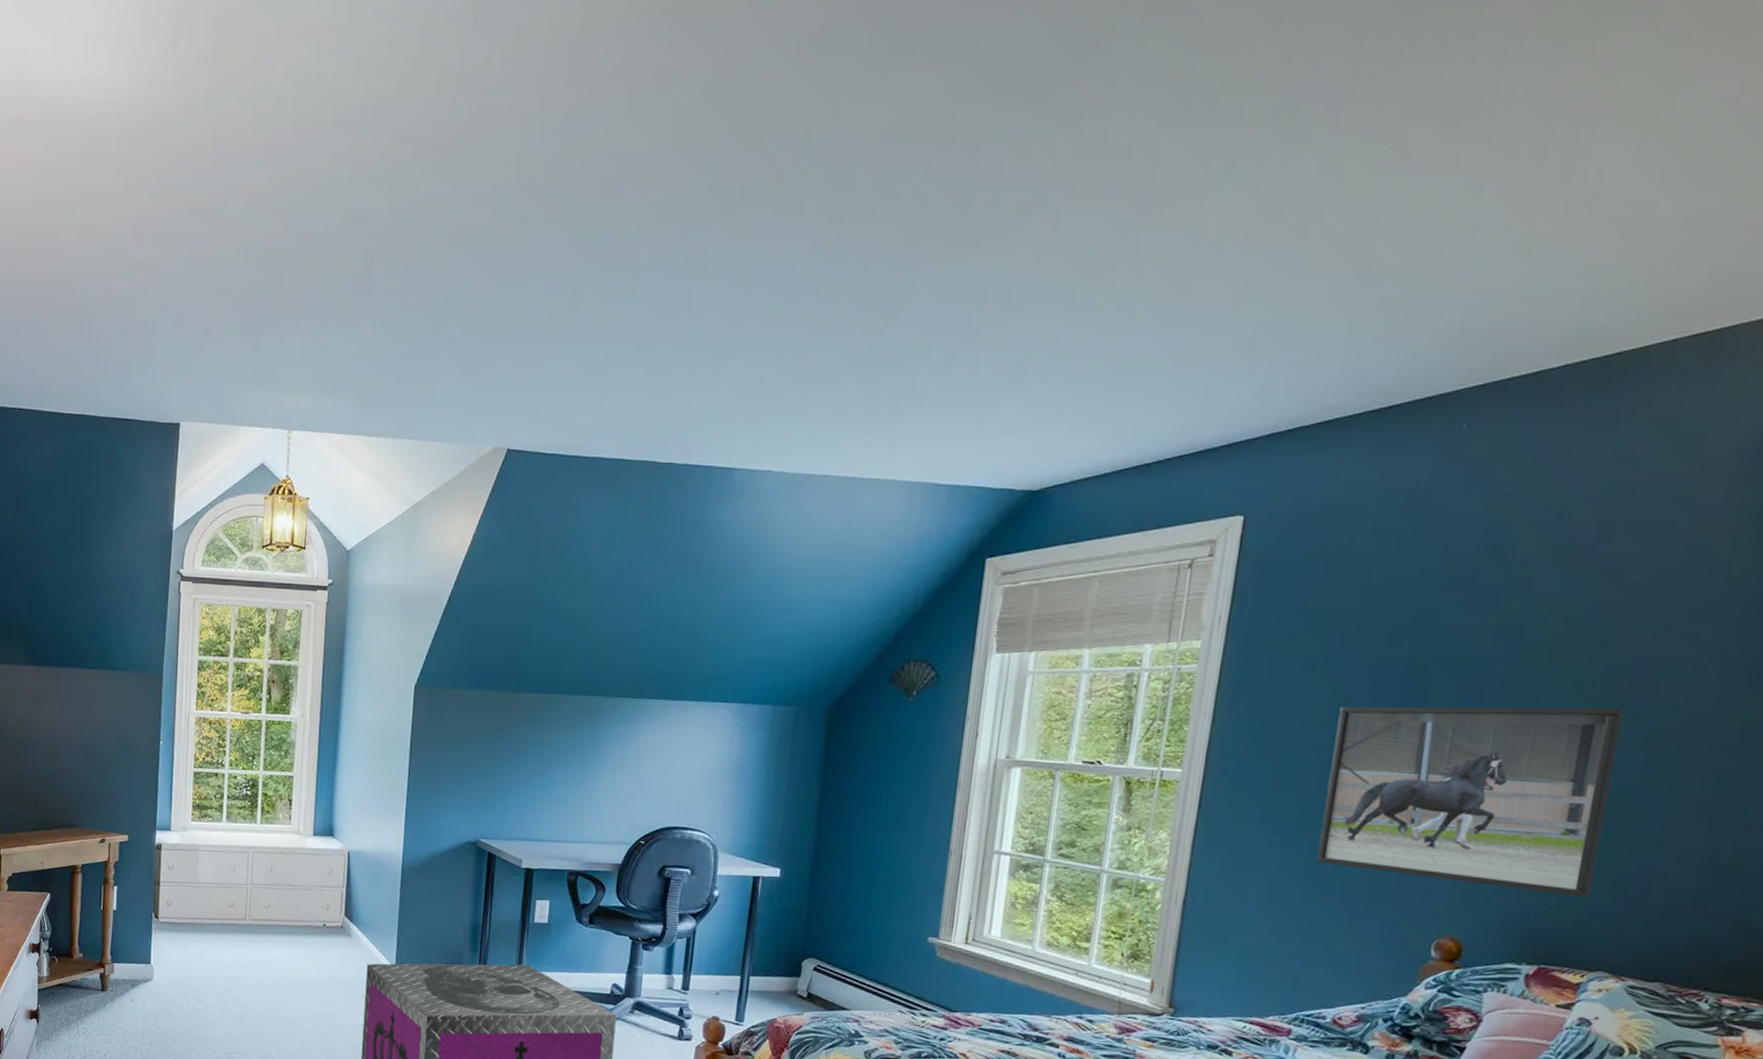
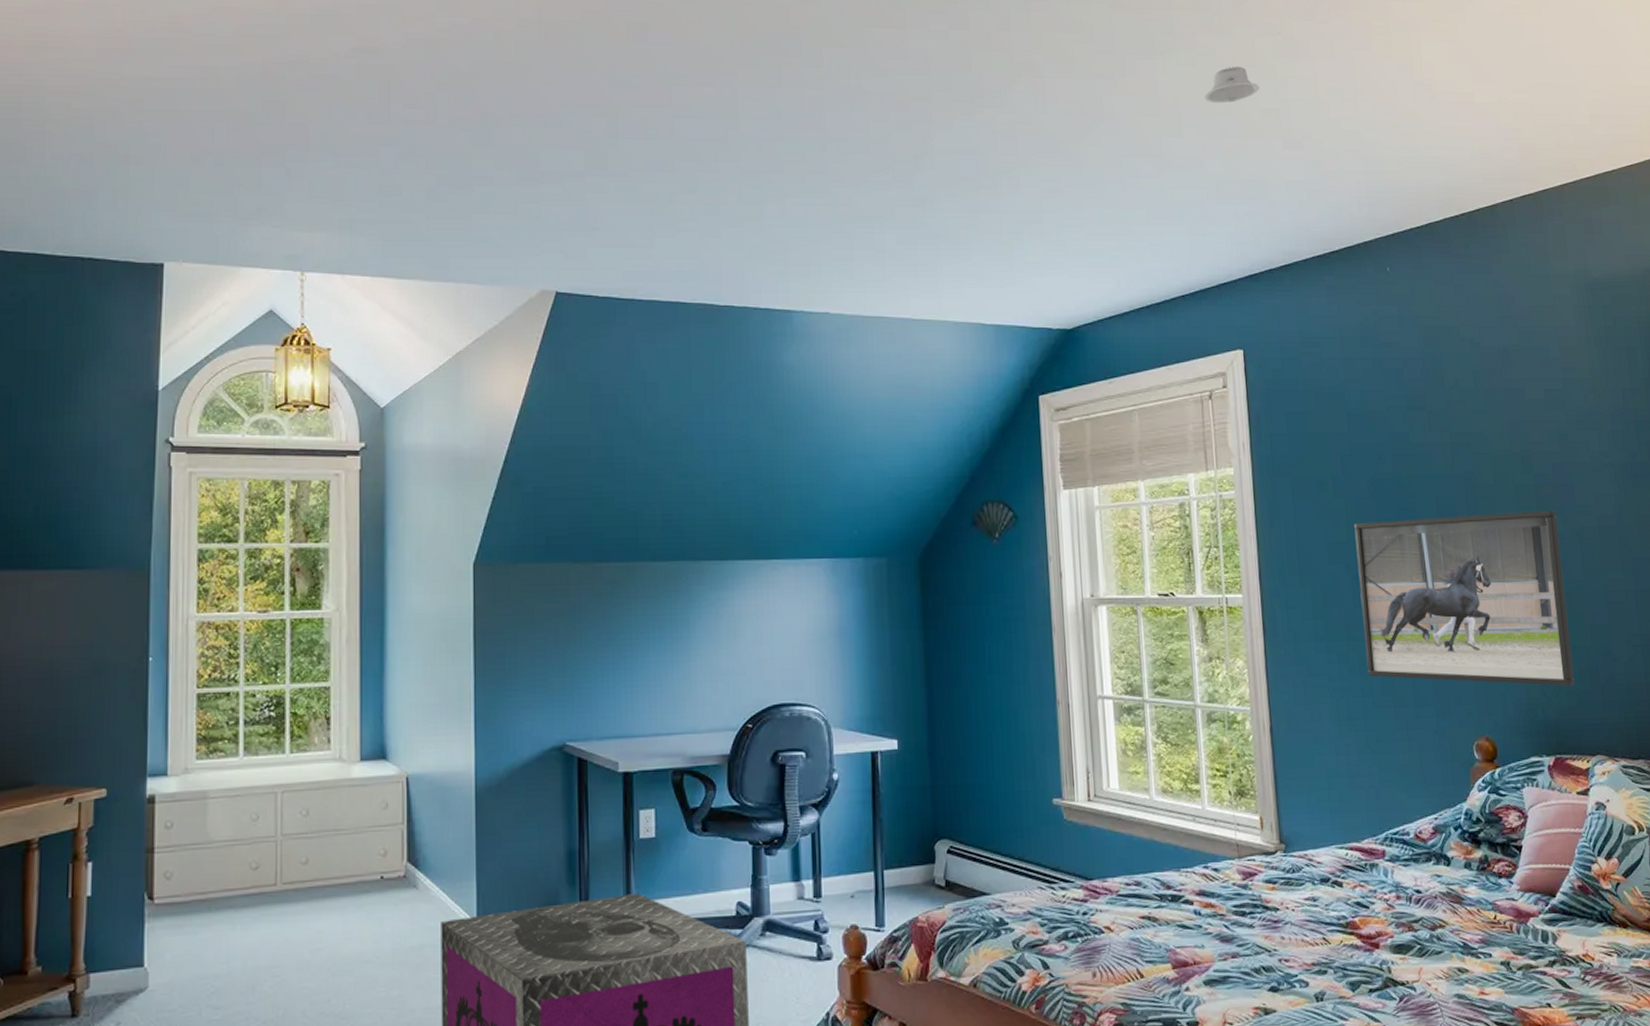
recessed light: none [1261,186,1340,234] -> present [1204,66,1260,104]

